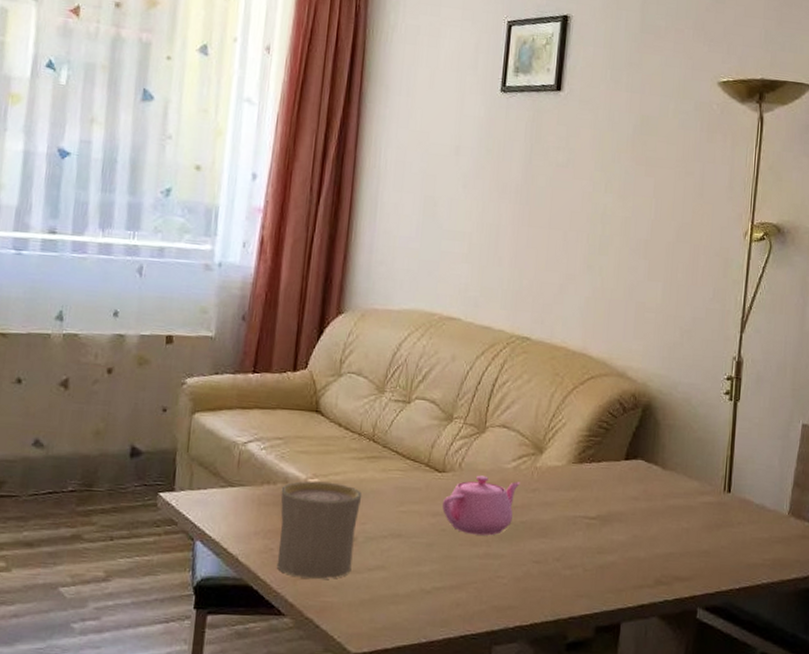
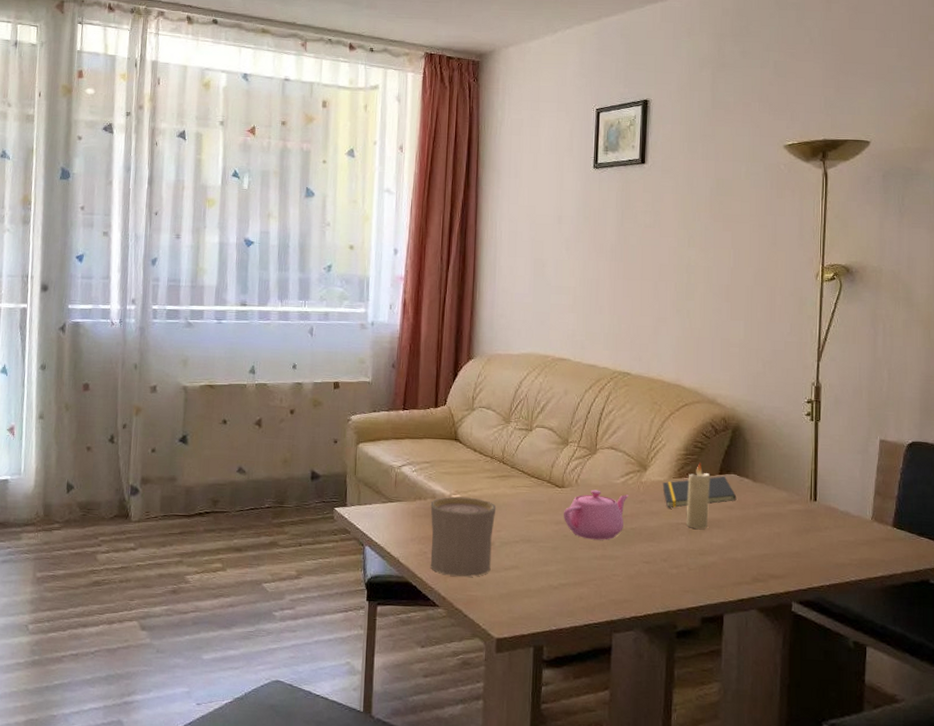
notepad: none [560,462,643,498] -> present [662,476,737,508]
candle: none [584,445,615,523] -> present [686,462,711,529]

